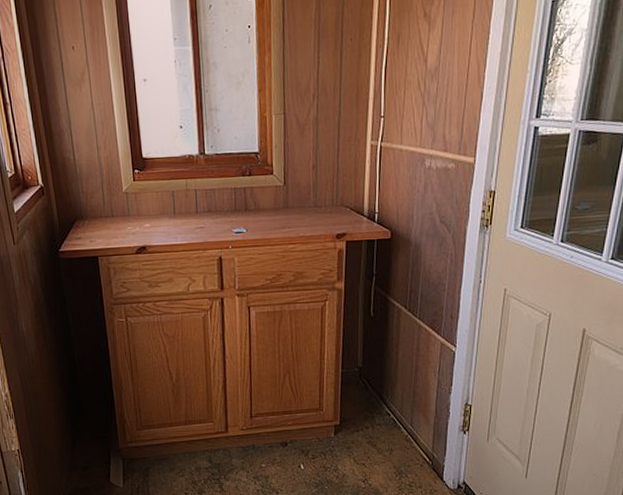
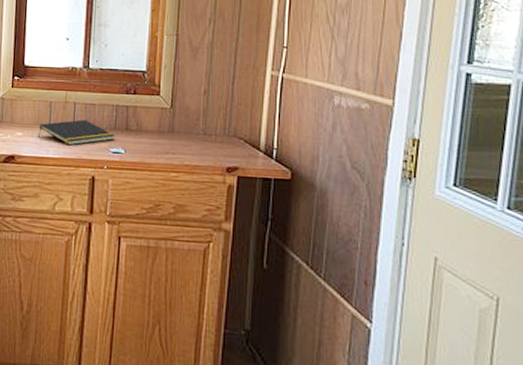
notepad: none [165,205,236,231] -> present [38,119,115,146]

